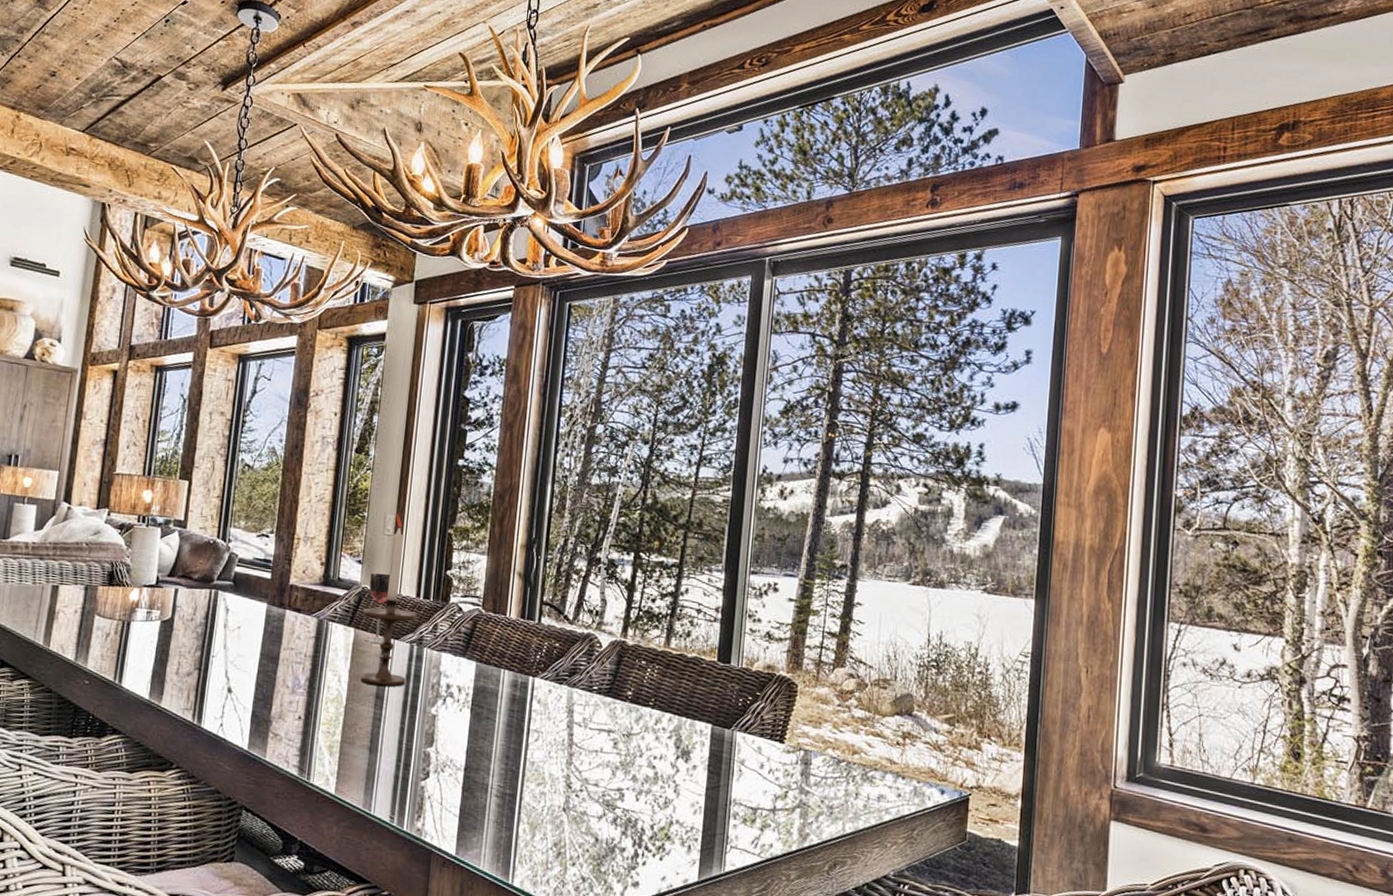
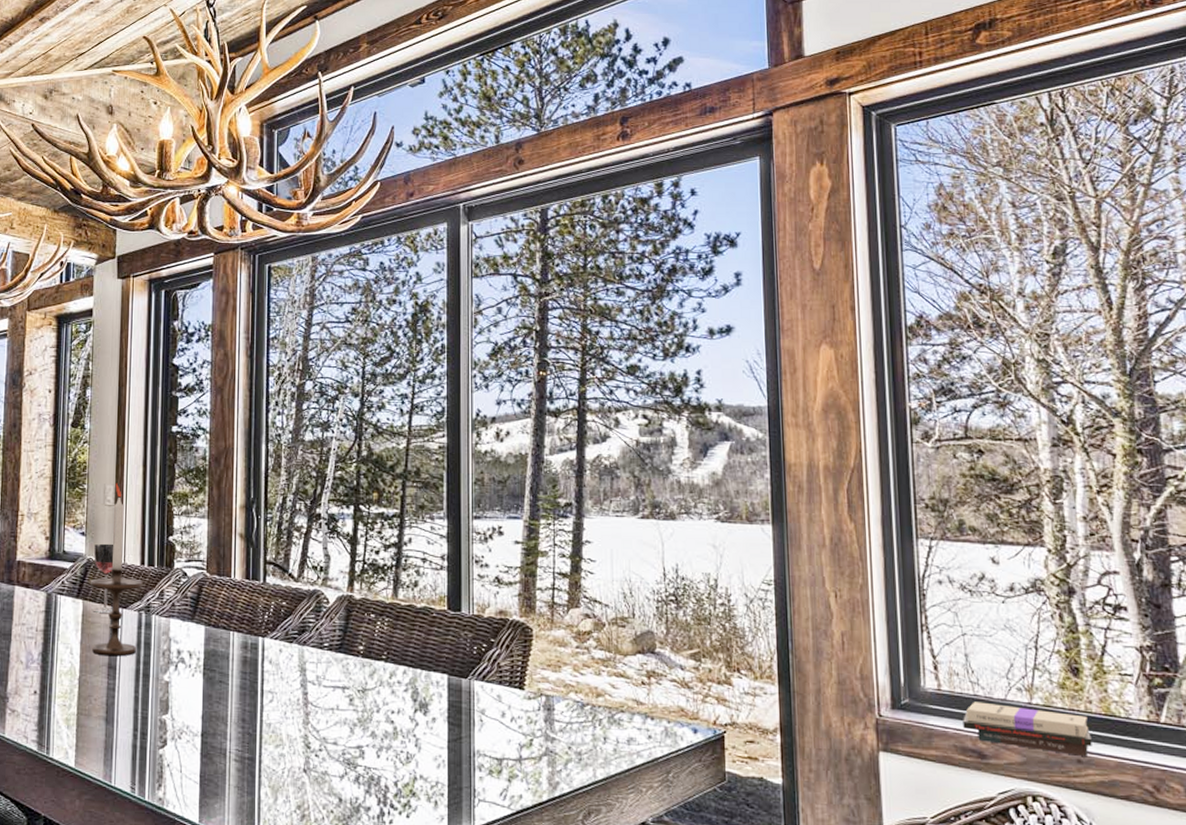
books: none [1190,779,1304,835] -> present [963,701,1092,756]

